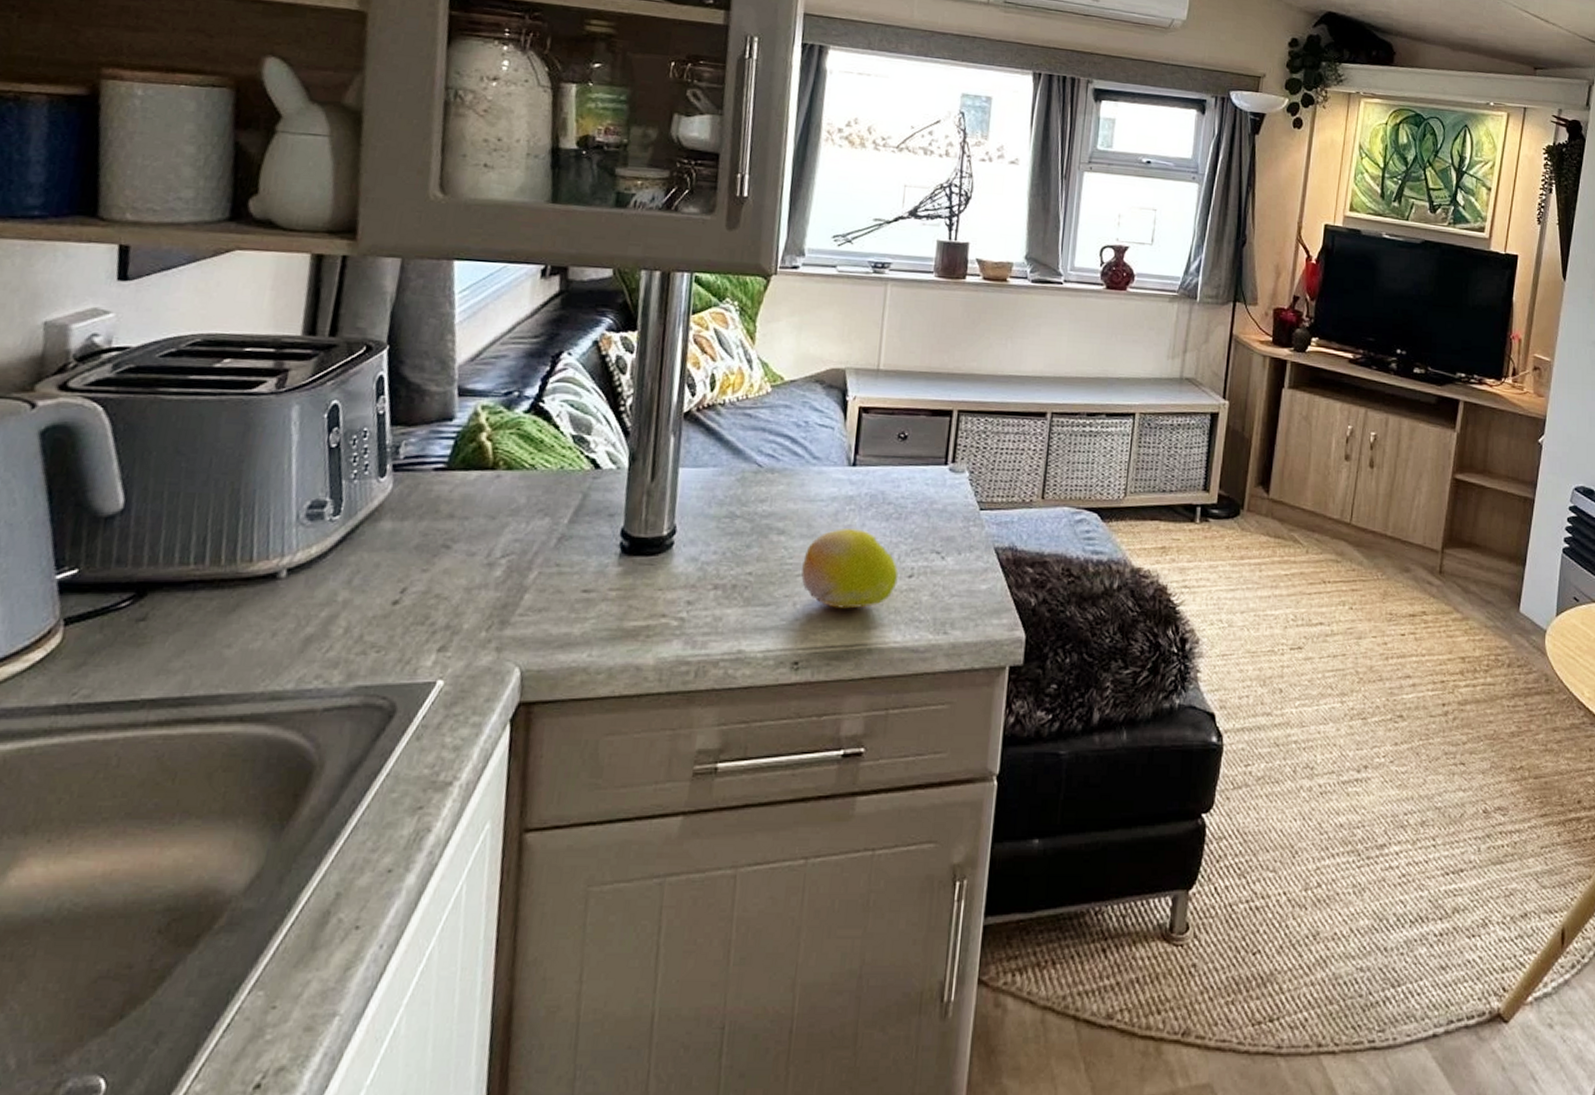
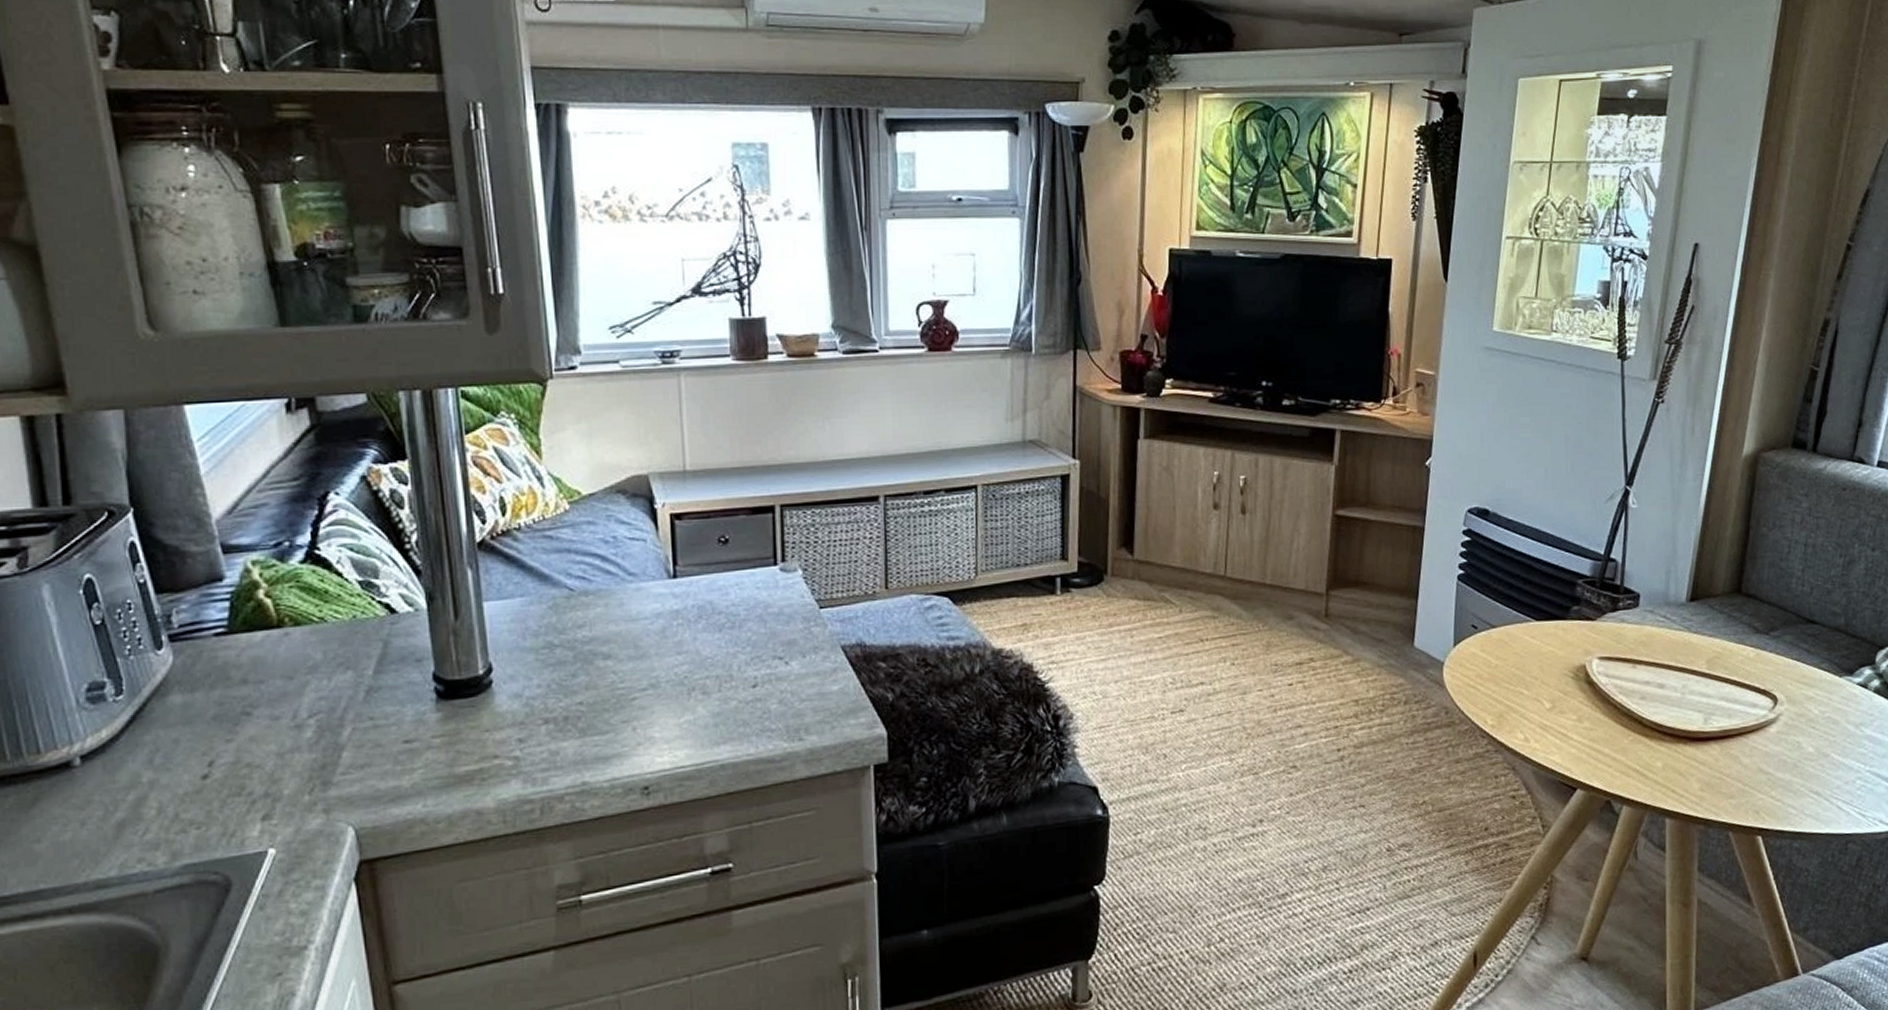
fruit: present [801,528,899,609] -> none [636,644,742,728]

